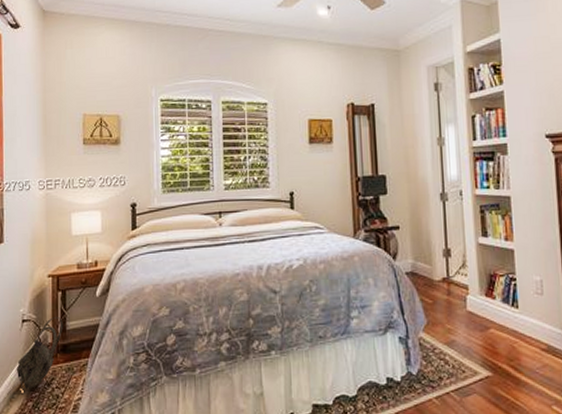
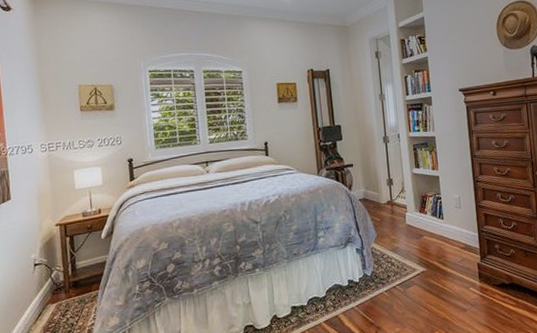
backpack: present [16,316,64,390] -> none [31,258,74,323]

